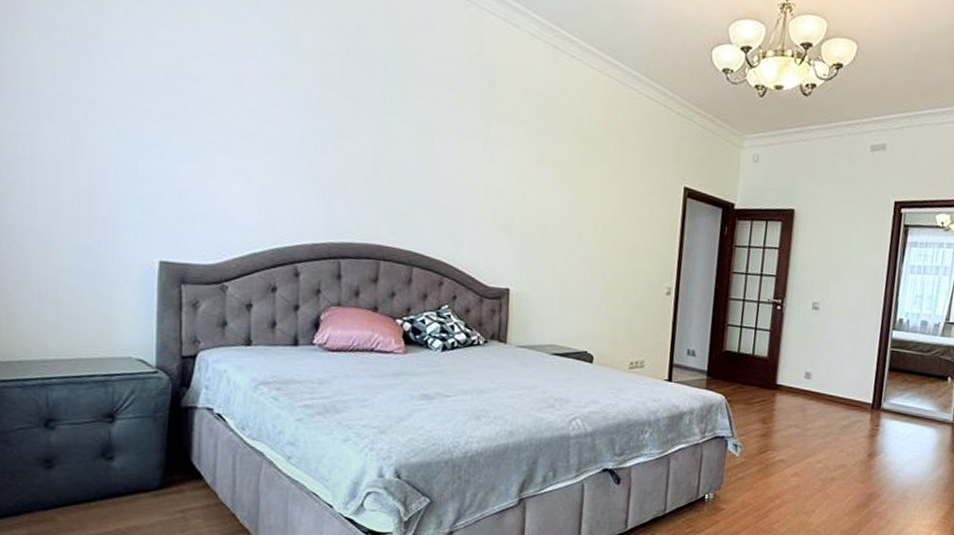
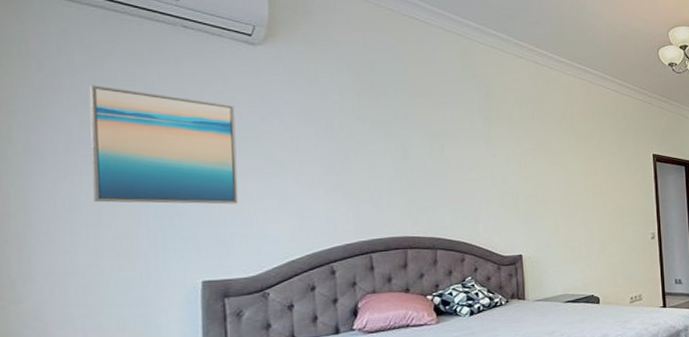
wall art: none [53,13,204,177] -> present [89,85,239,204]

